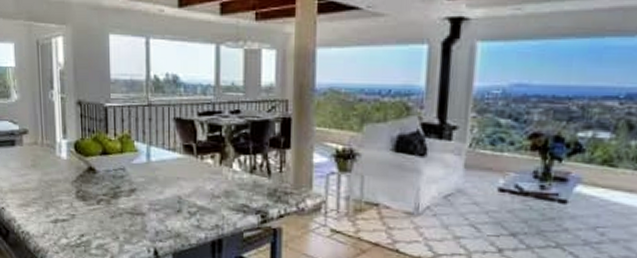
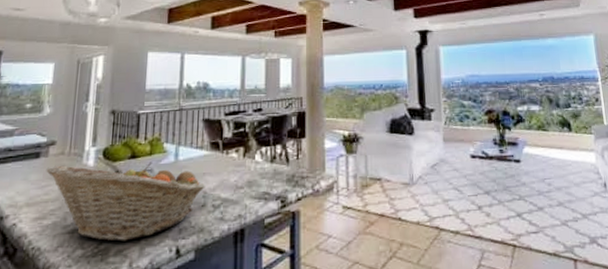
fruit basket: none [23,155,180,237] -> present [46,161,205,242]

